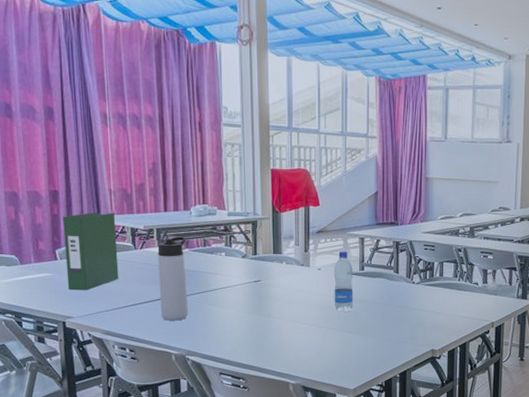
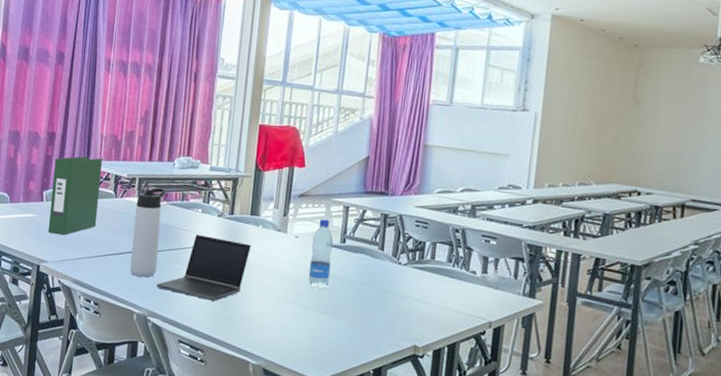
laptop computer: none [191,277,277,334] -> present [157,235,251,301]

